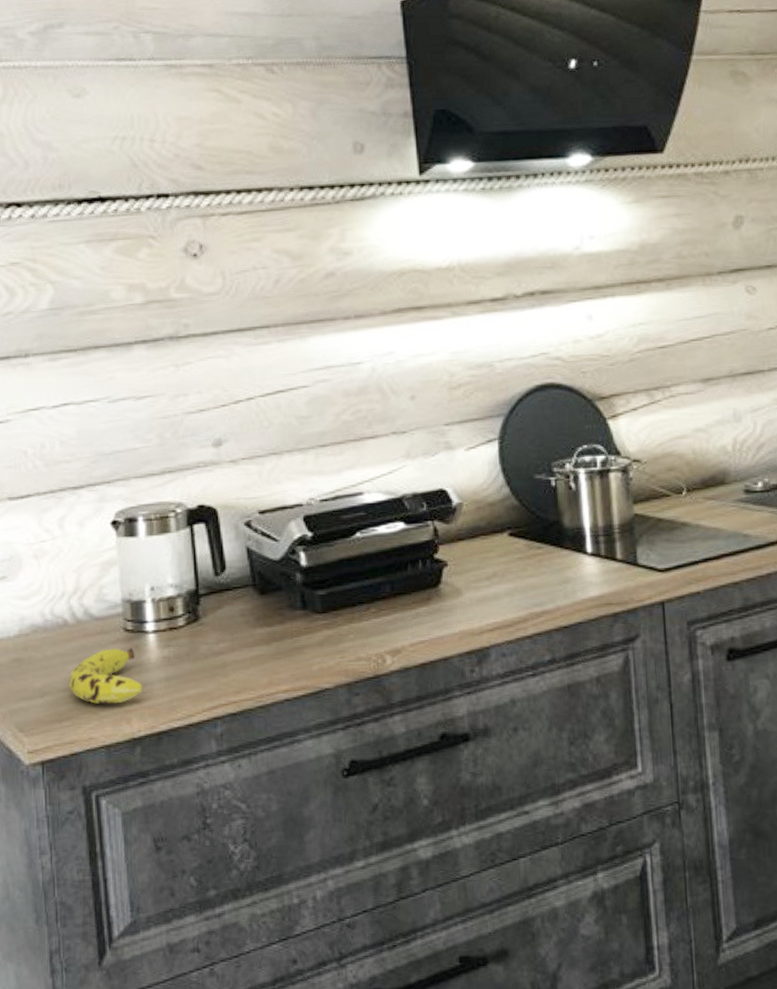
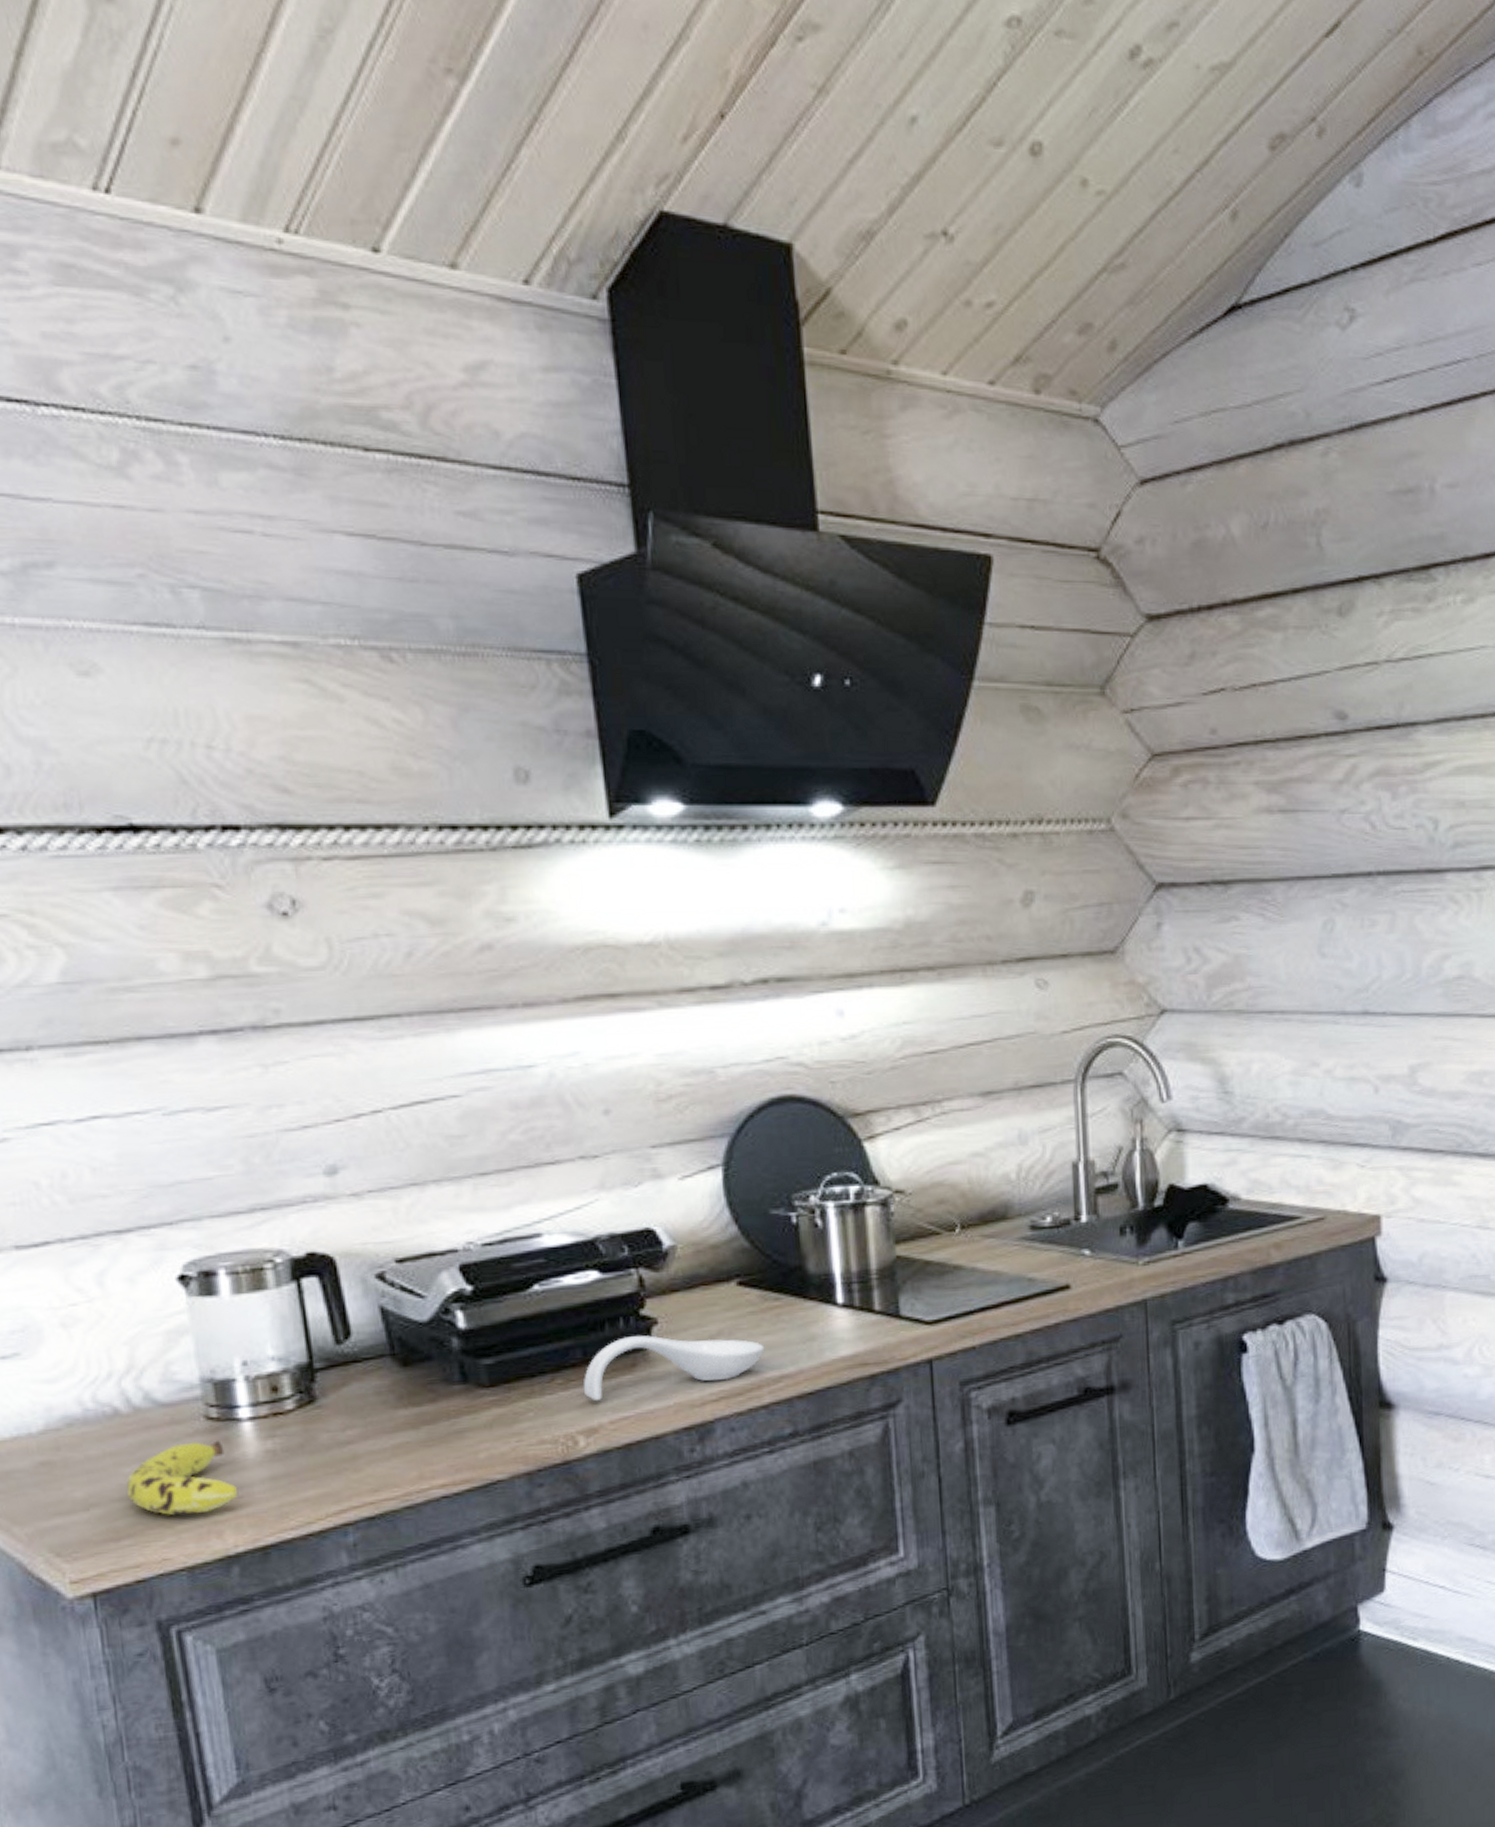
spoon rest: none [390,574,530,628] -> present [583,1335,765,1402]

